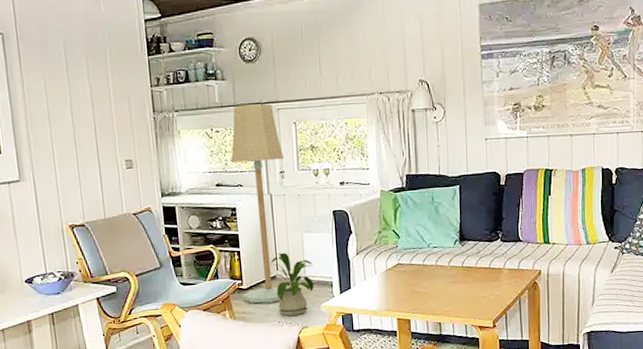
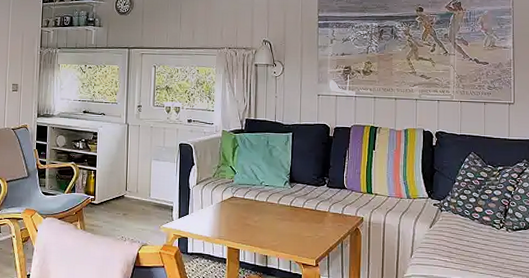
floor lamp: present [231,103,288,304] -> none [93,48,143,219]
house plant: present [268,252,314,317] -> none [117,175,158,234]

